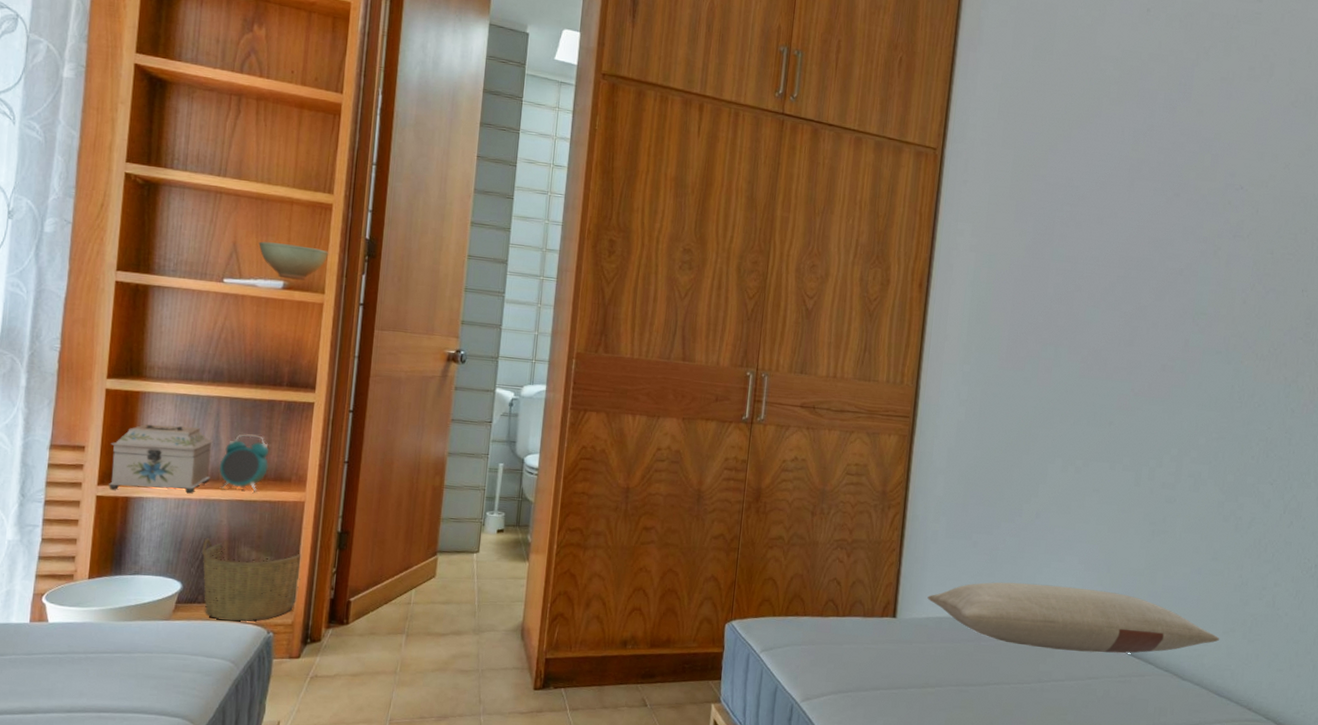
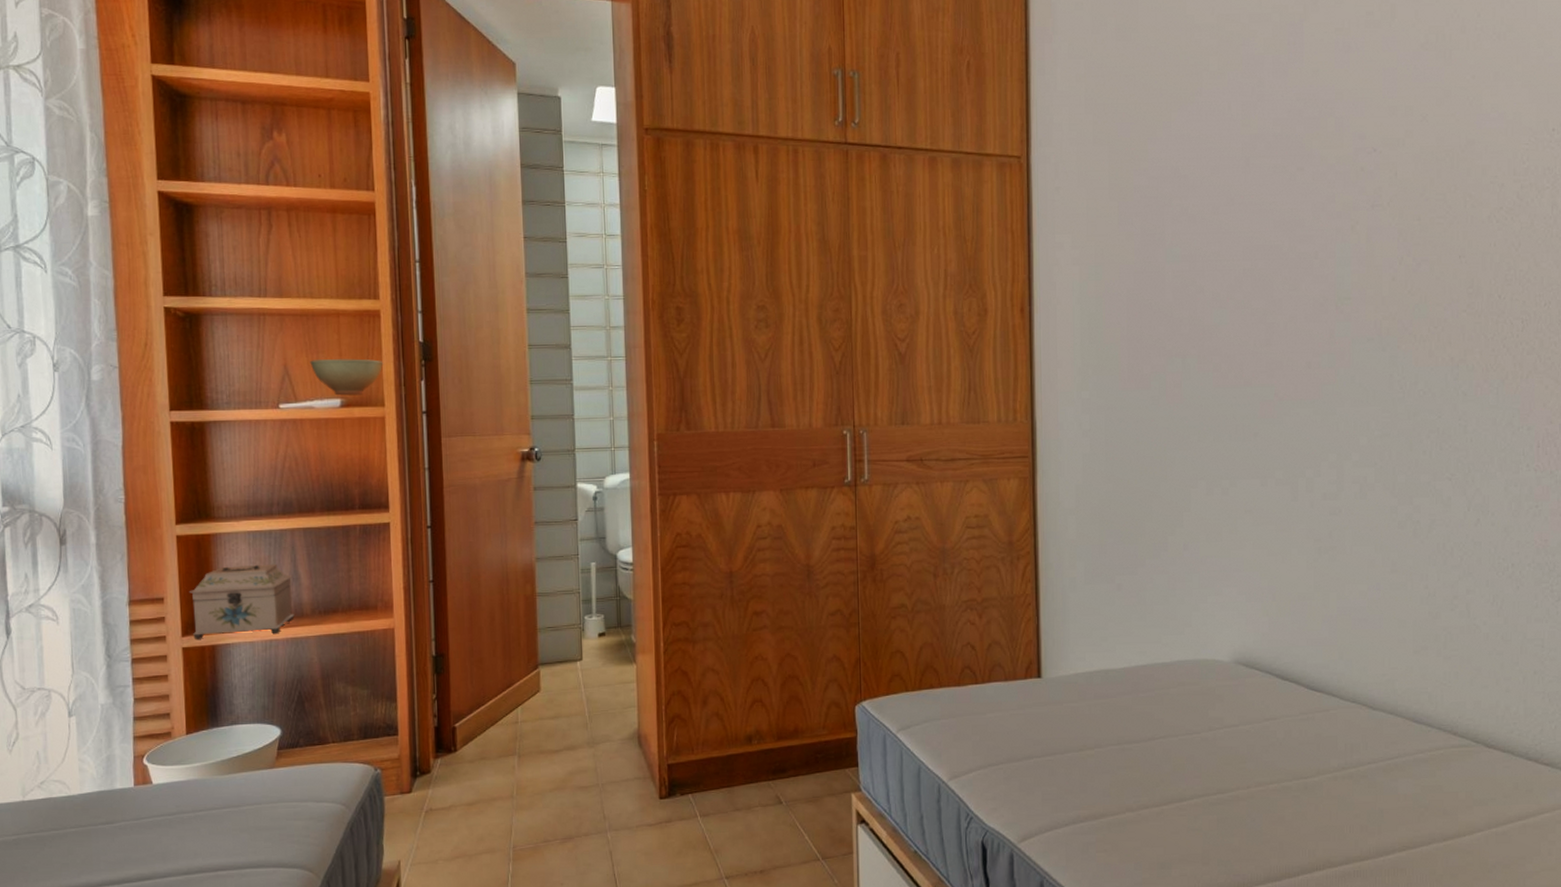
basket: present [201,538,302,622] -> none [296,673,401,763]
alarm clock: present [219,434,270,492] -> none [301,564,352,626]
pillow: present [927,582,1219,654] -> none [1073,621,1410,693]

